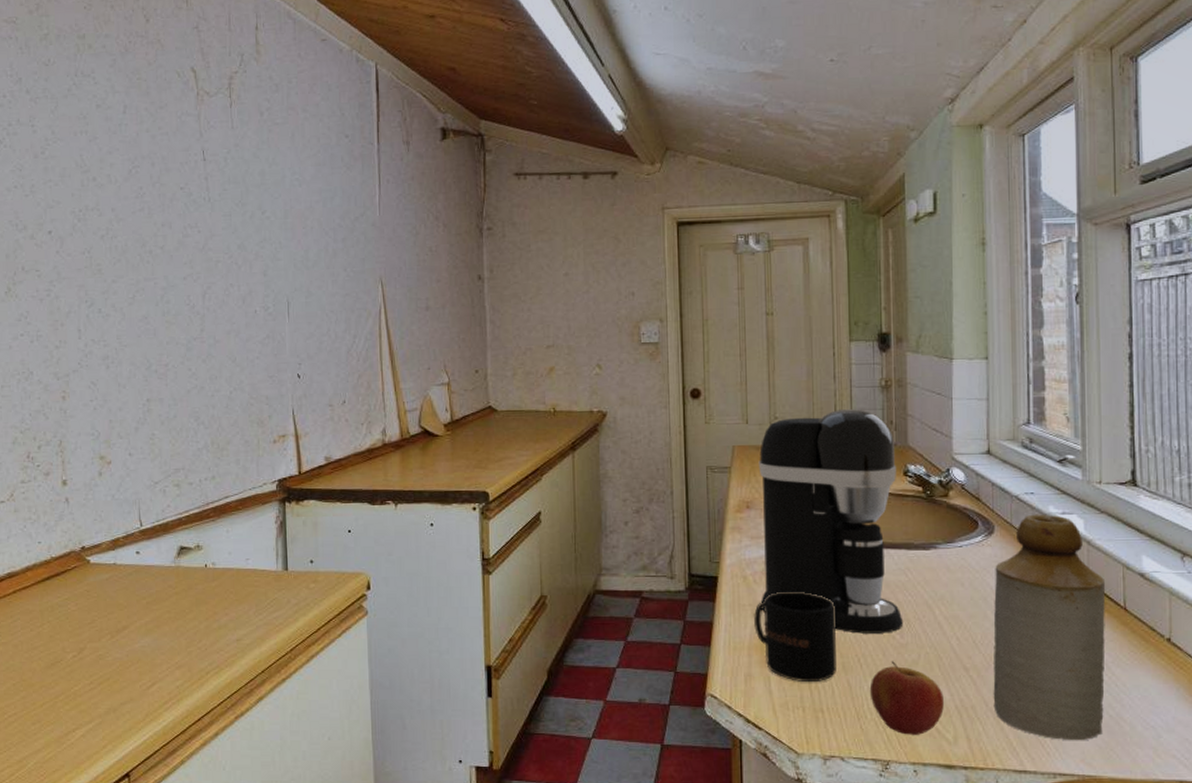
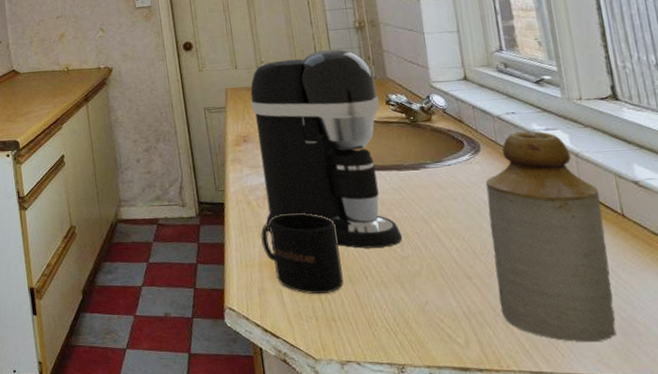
apple: present [869,661,944,735] -> none [377,272,452,340]

